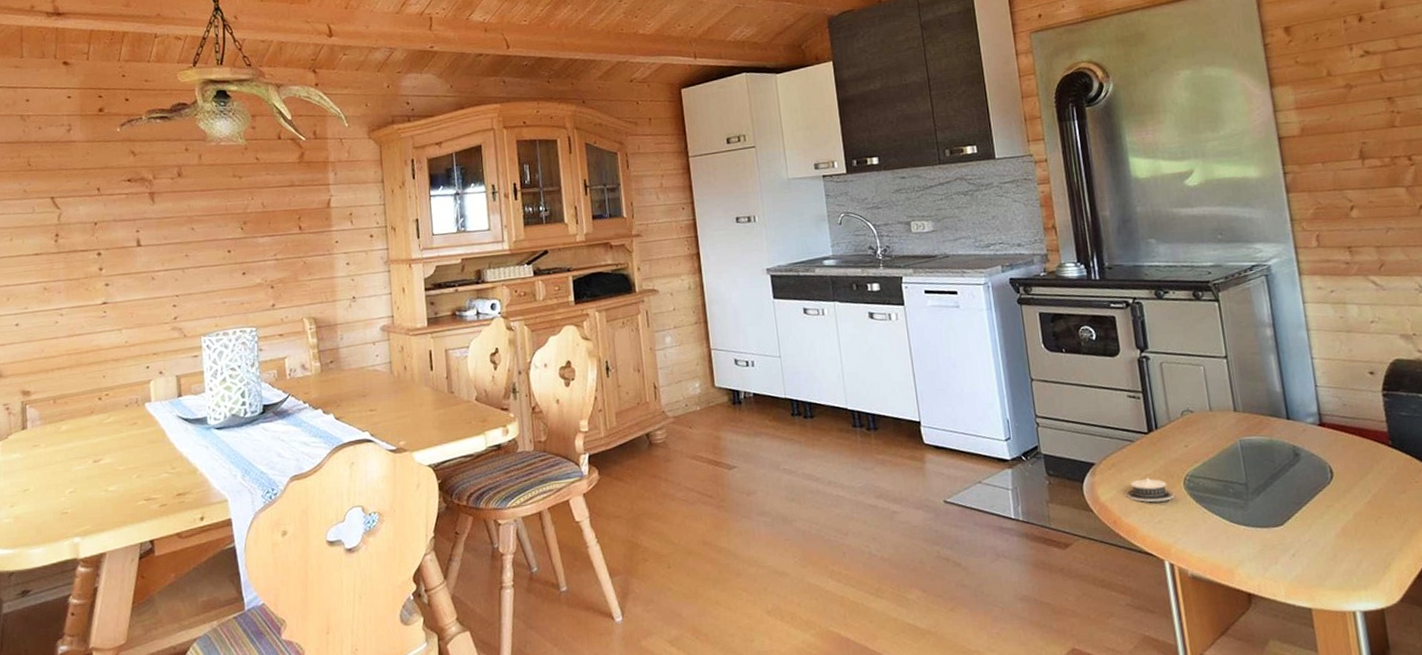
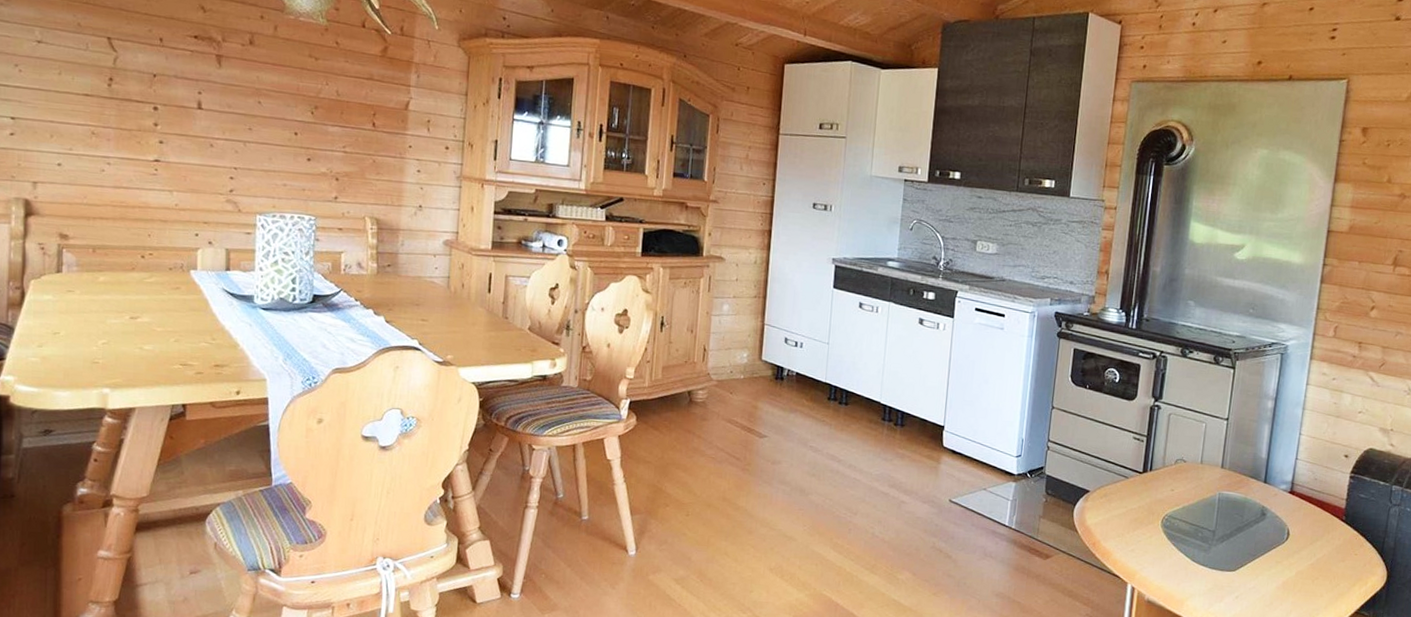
architectural model: present [1126,477,1175,503] -> none [1109,511,1152,534]

